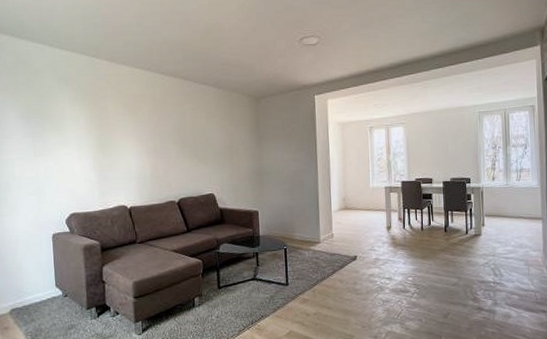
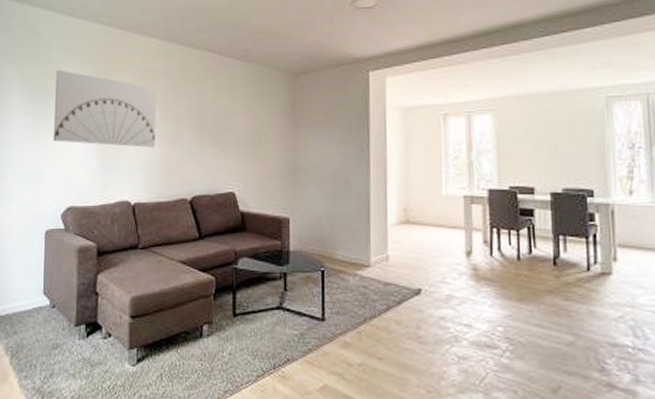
wall art: none [49,96,145,161] -> present [53,69,157,148]

